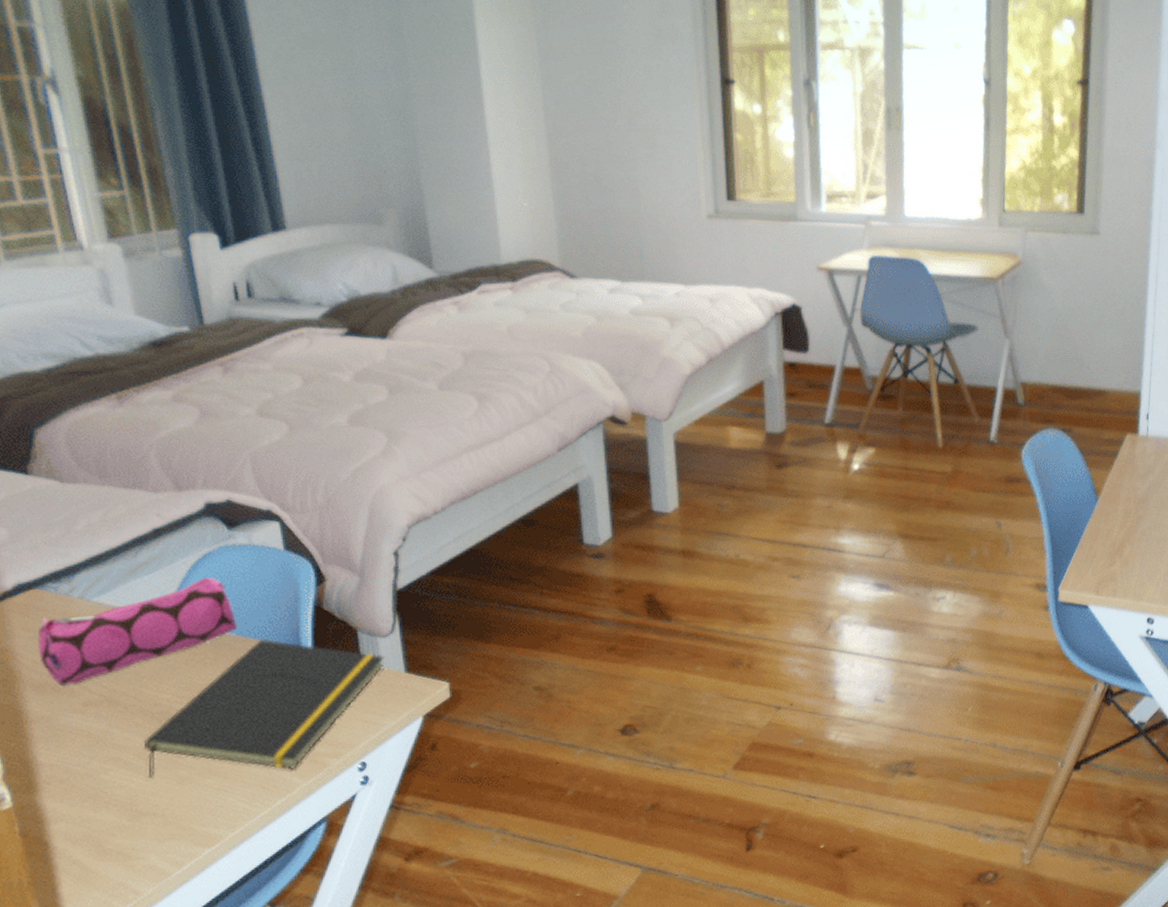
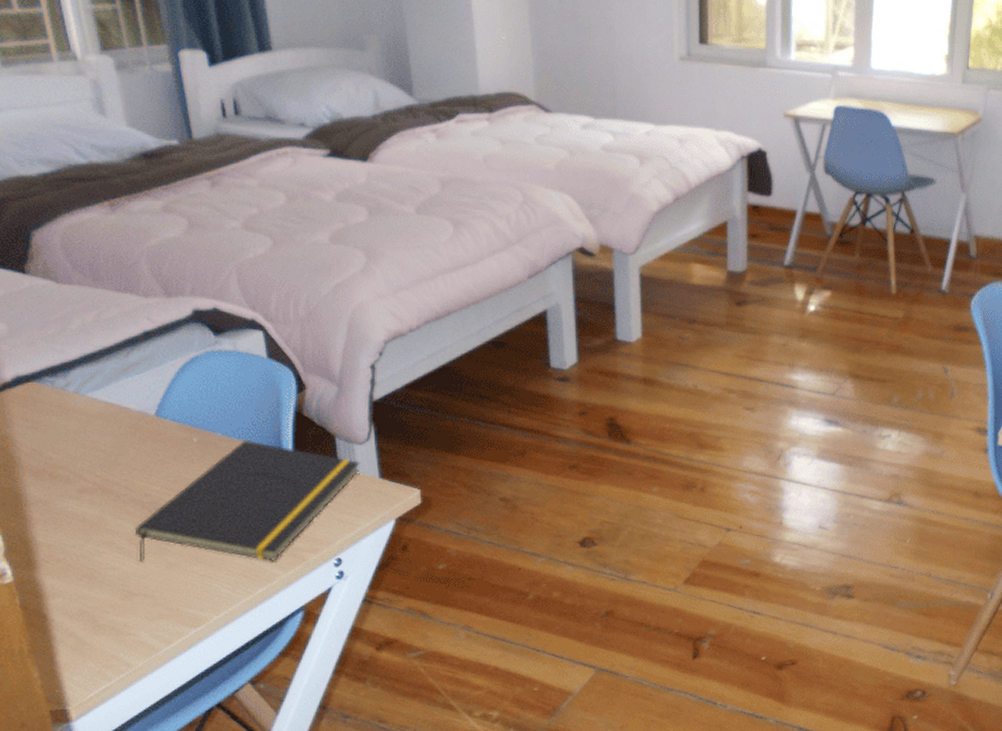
pencil case: present [38,577,237,687] -> none [36,379,223,474]

